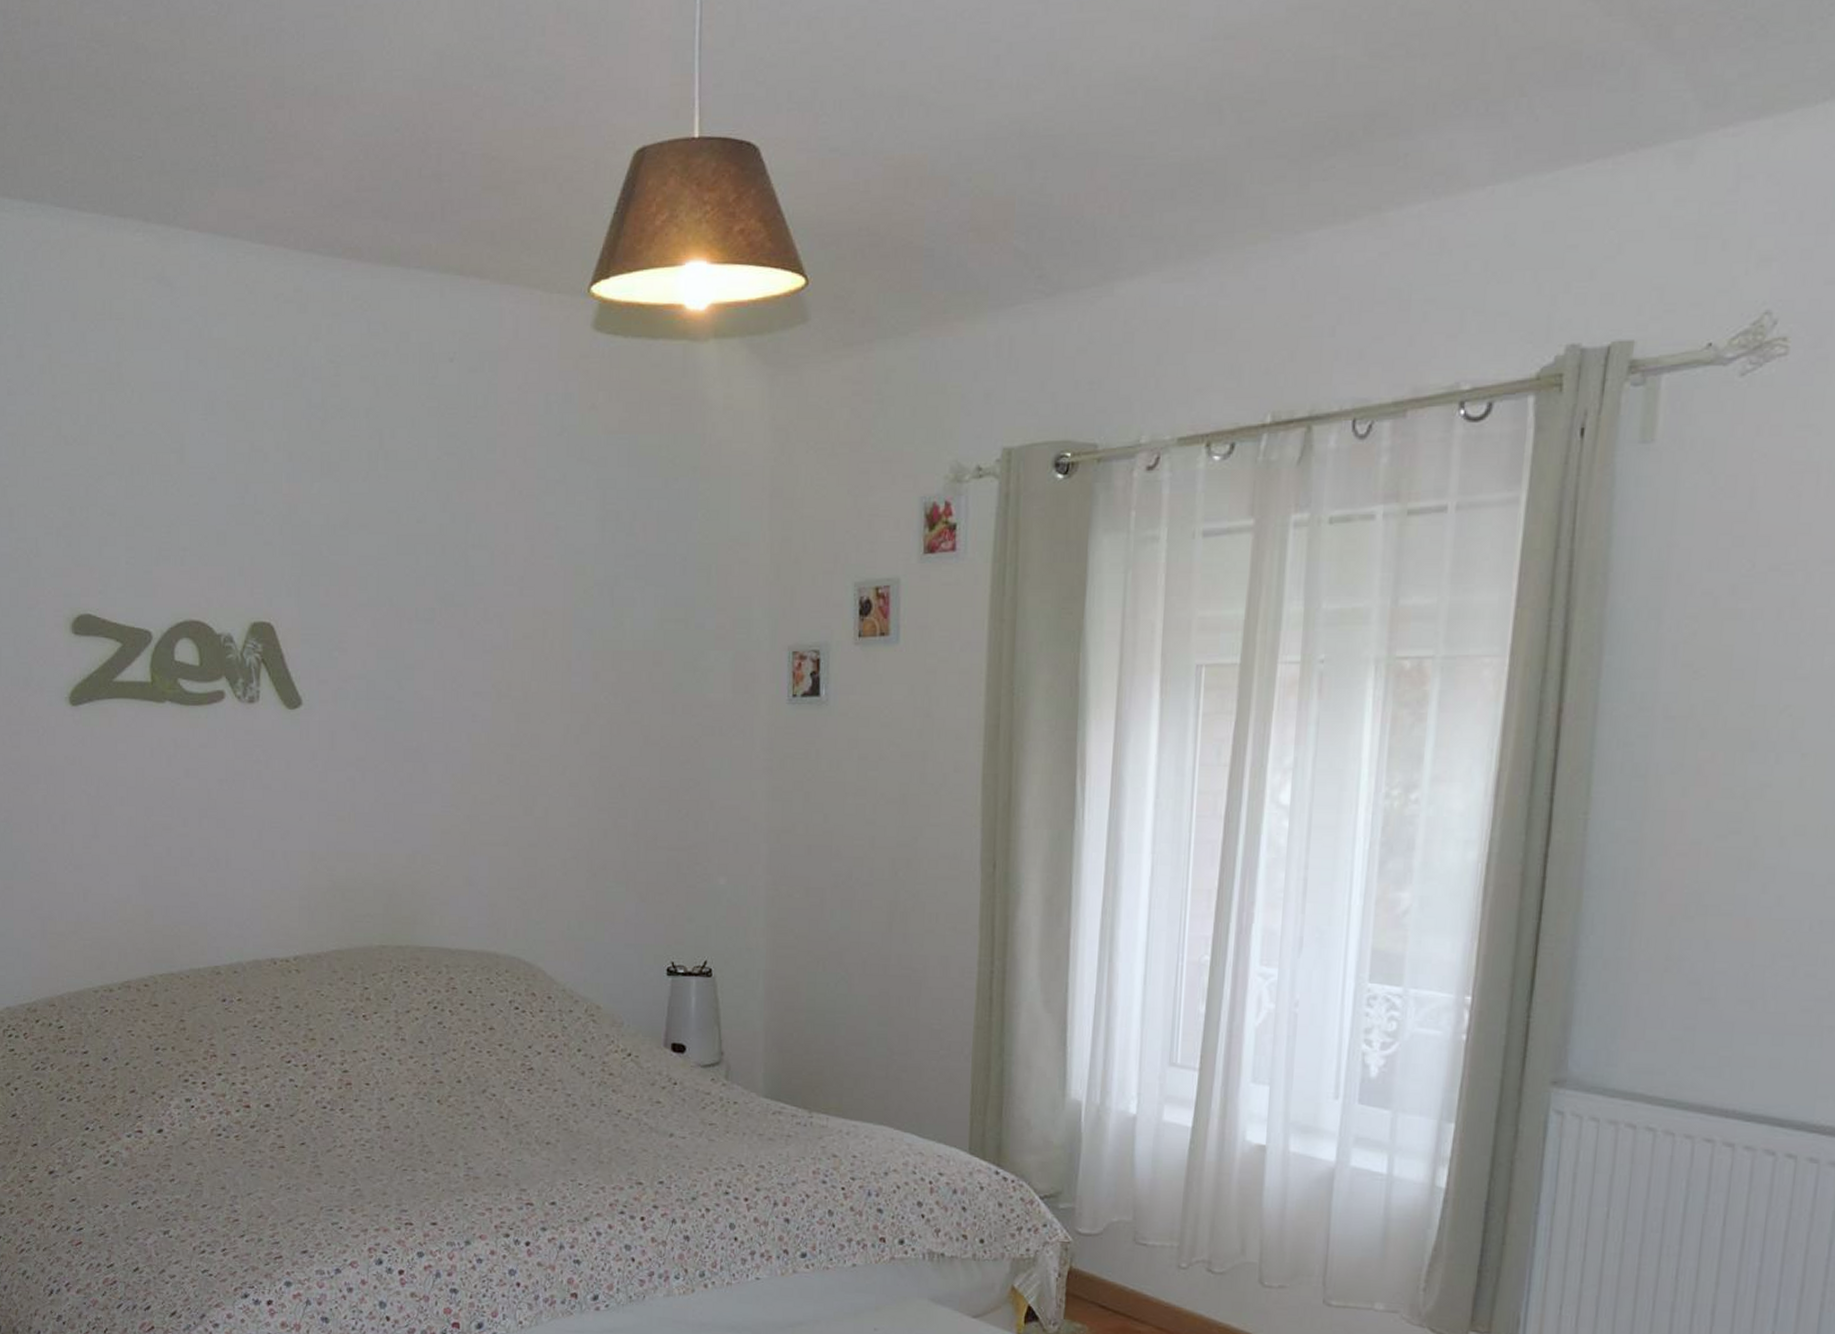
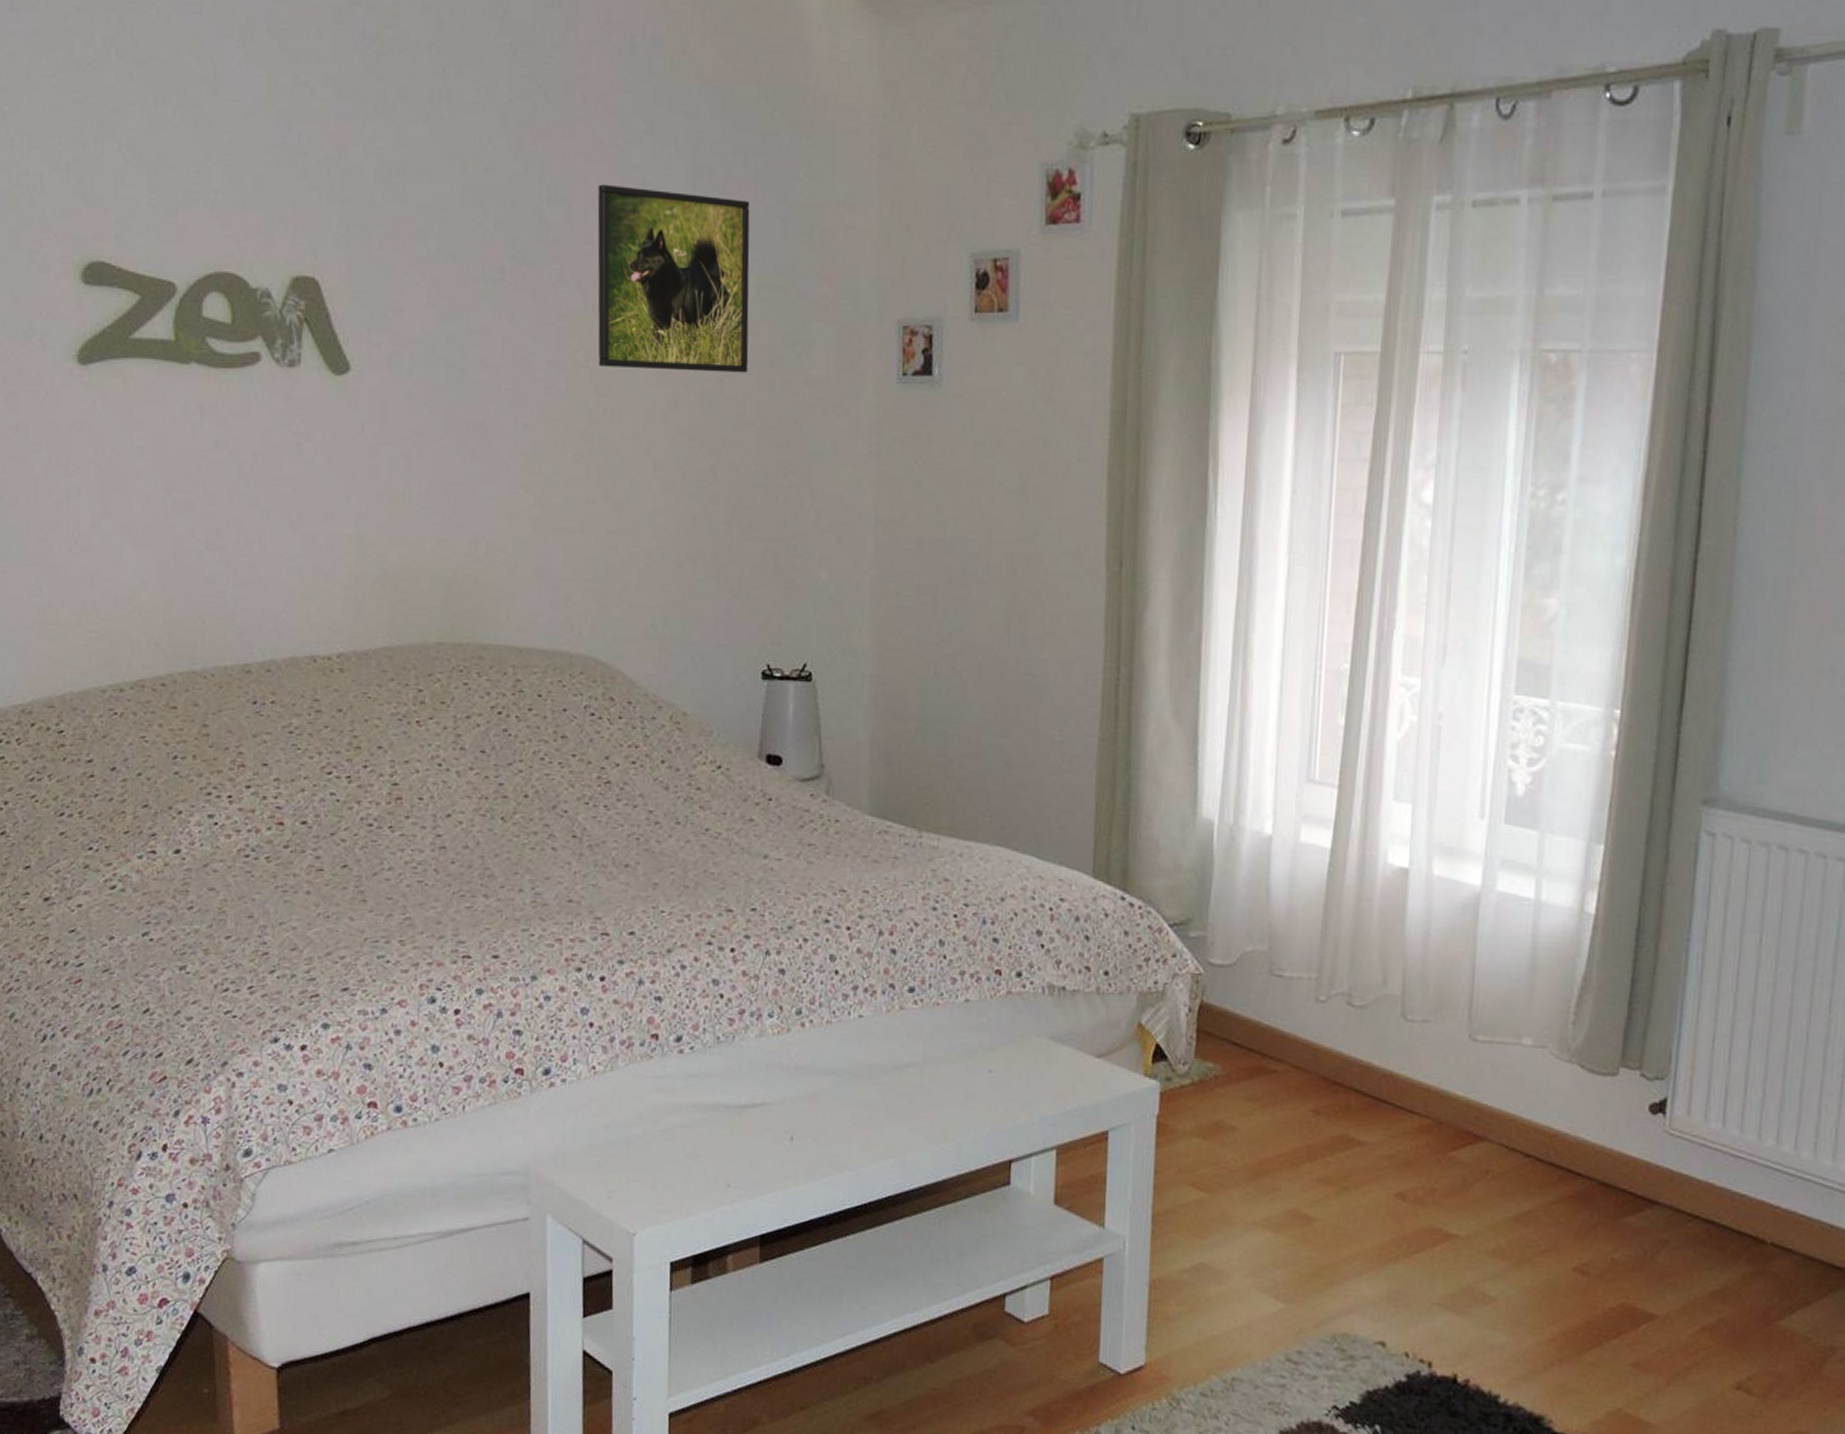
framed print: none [517,530,654,698] -> present [597,184,750,373]

